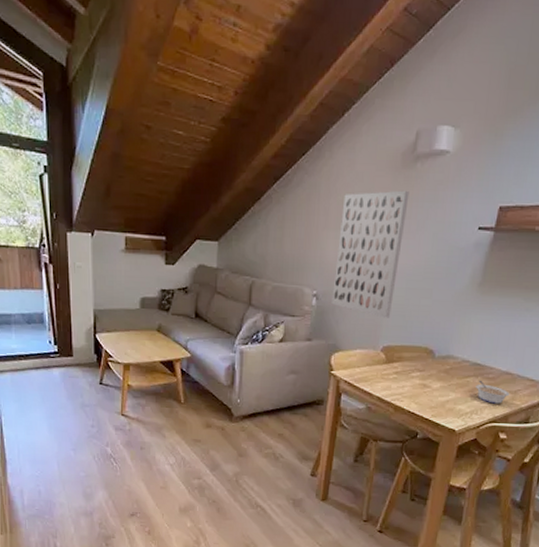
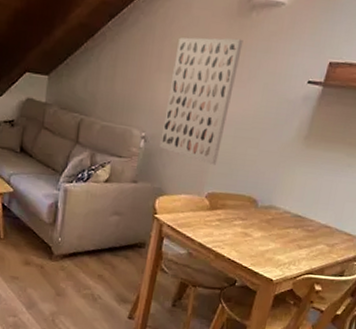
legume: present [476,380,510,404] -> none [295,231,328,256]

